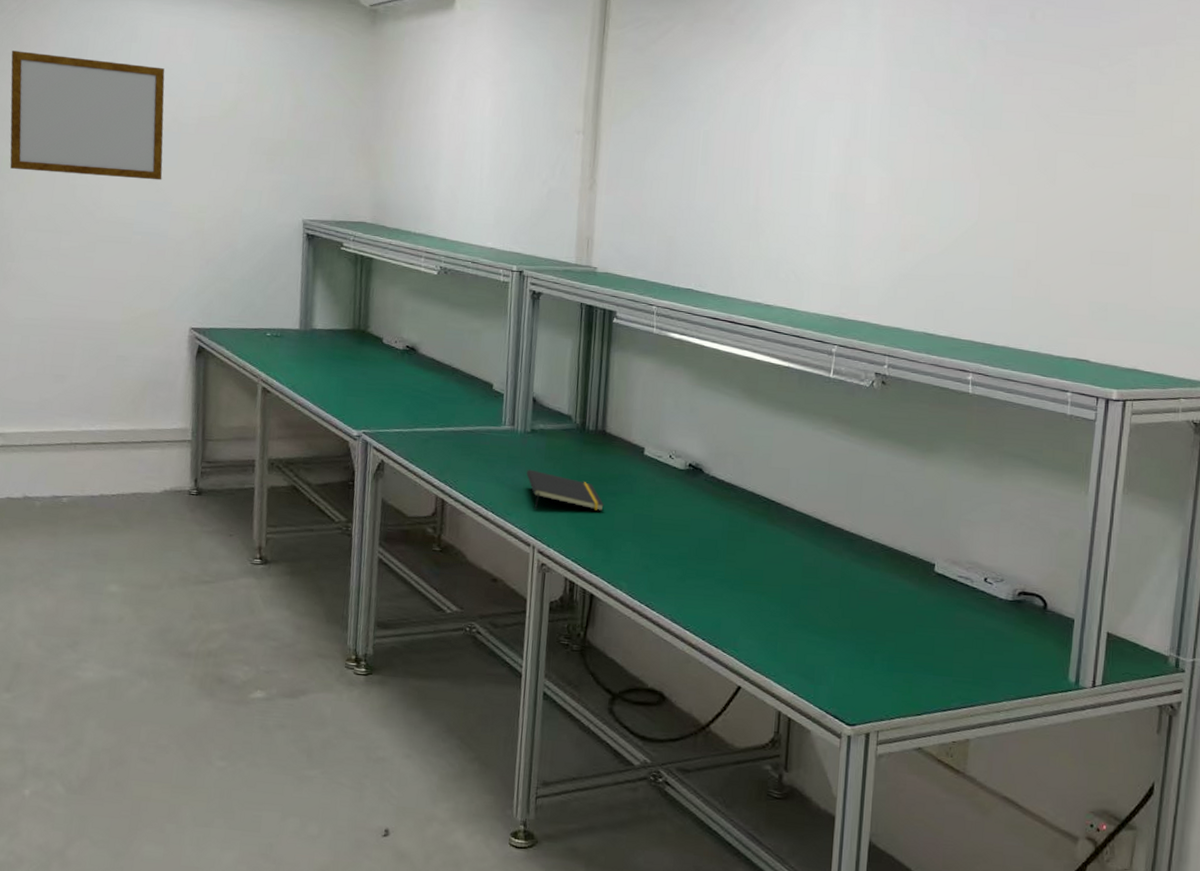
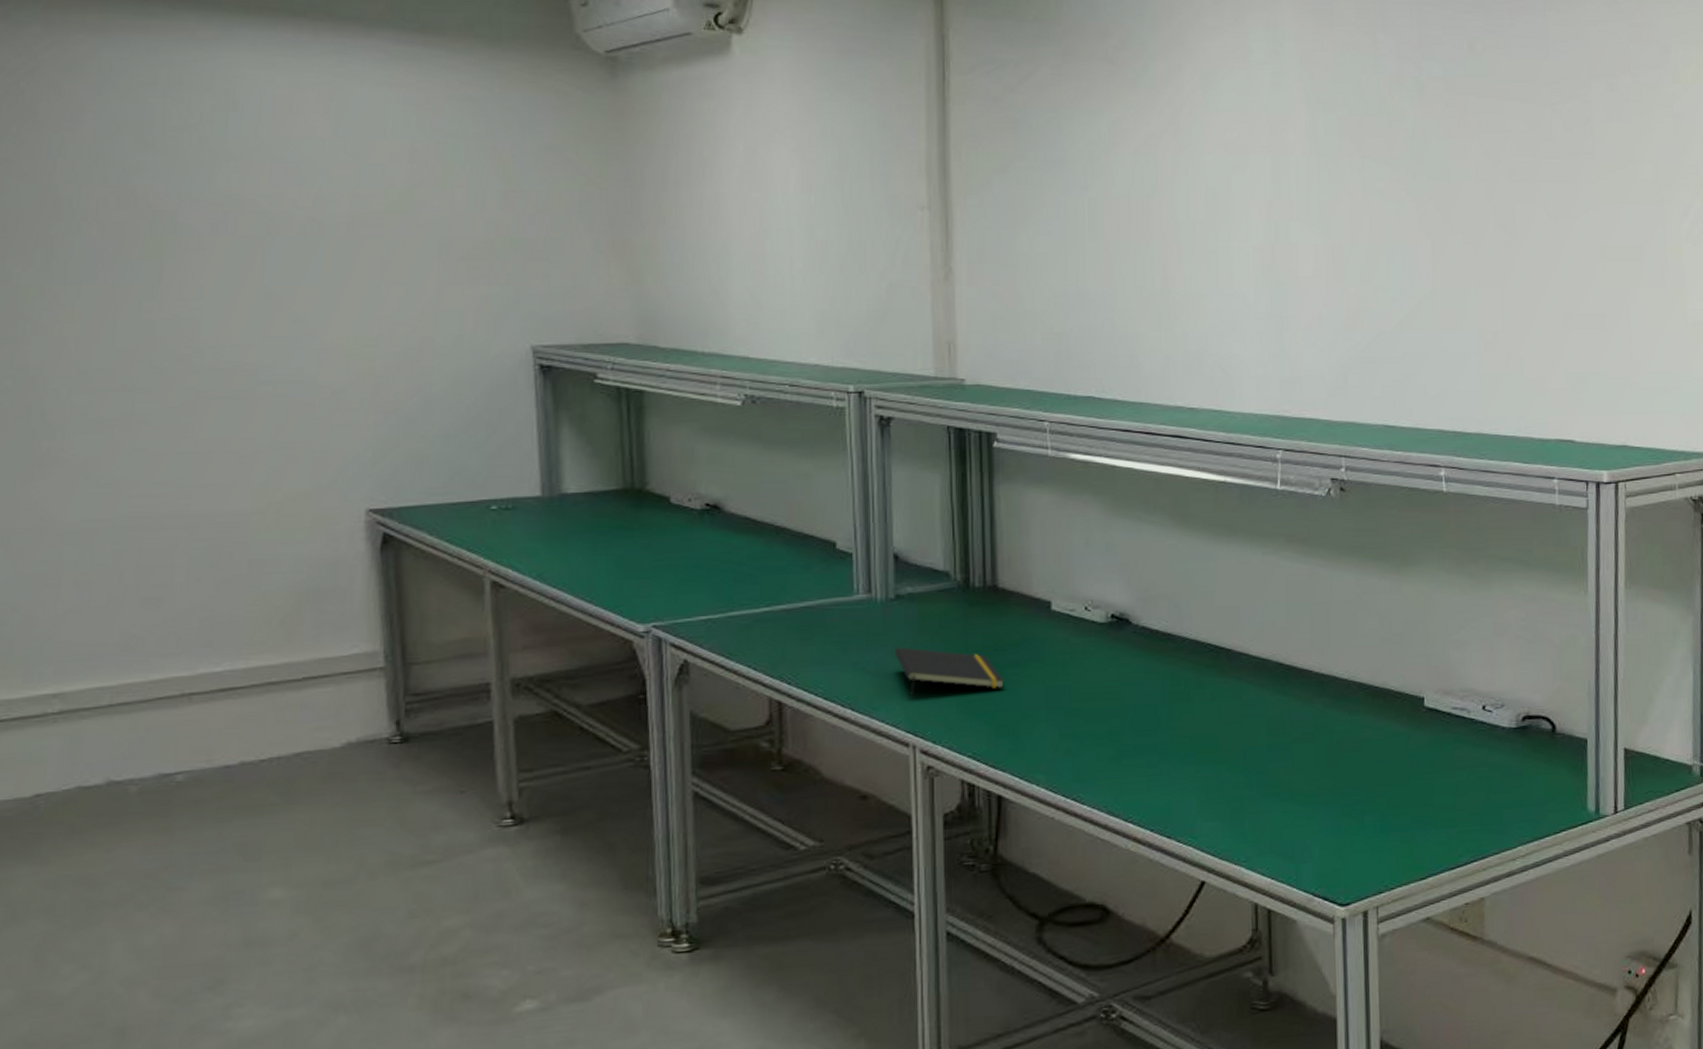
writing board: present [9,50,165,181] -> none [18,129,299,306]

